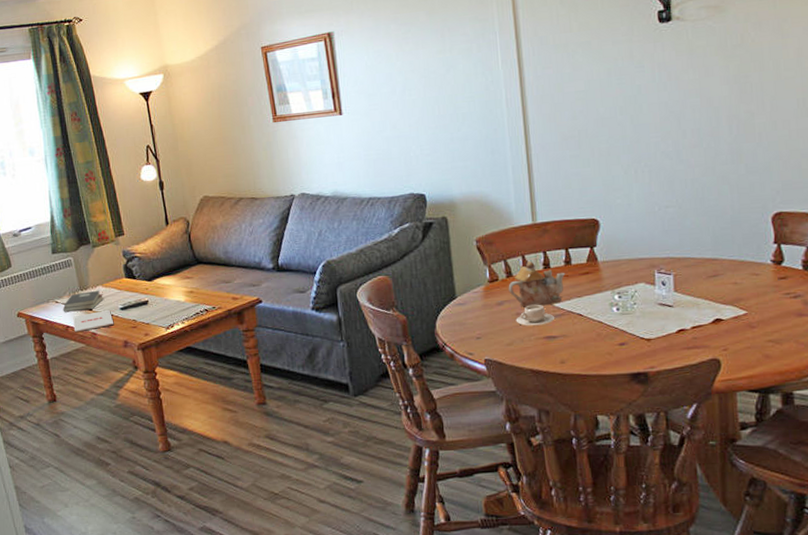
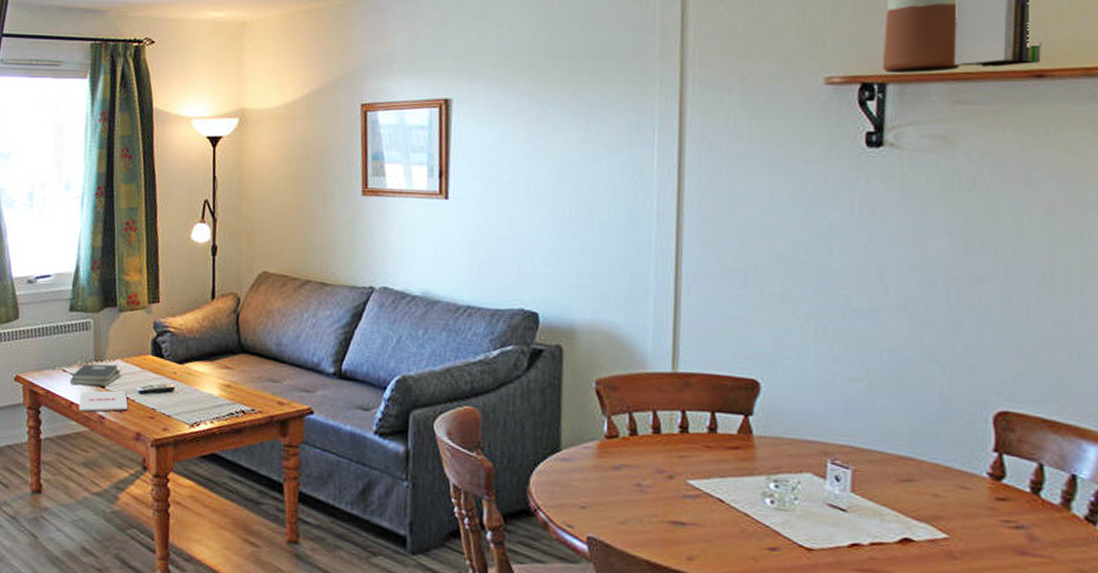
teapot: present [508,261,566,307] -> none [630,419,708,481]
teacup: present [515,304,555,326] -> none [634,475,687,506]

